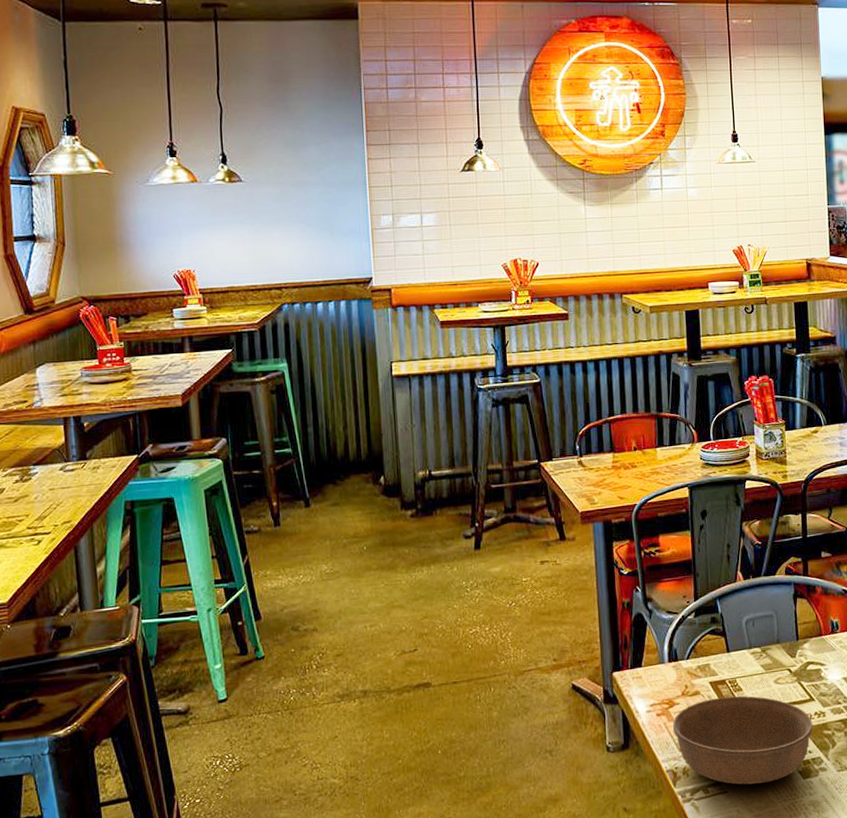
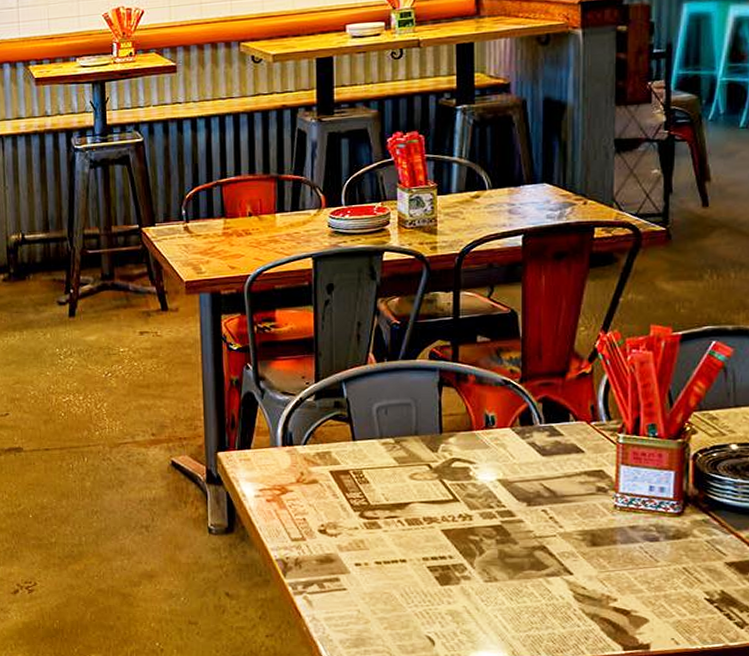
soup bowl: present [672,695,813,785] -> none [284,488,455,585]

